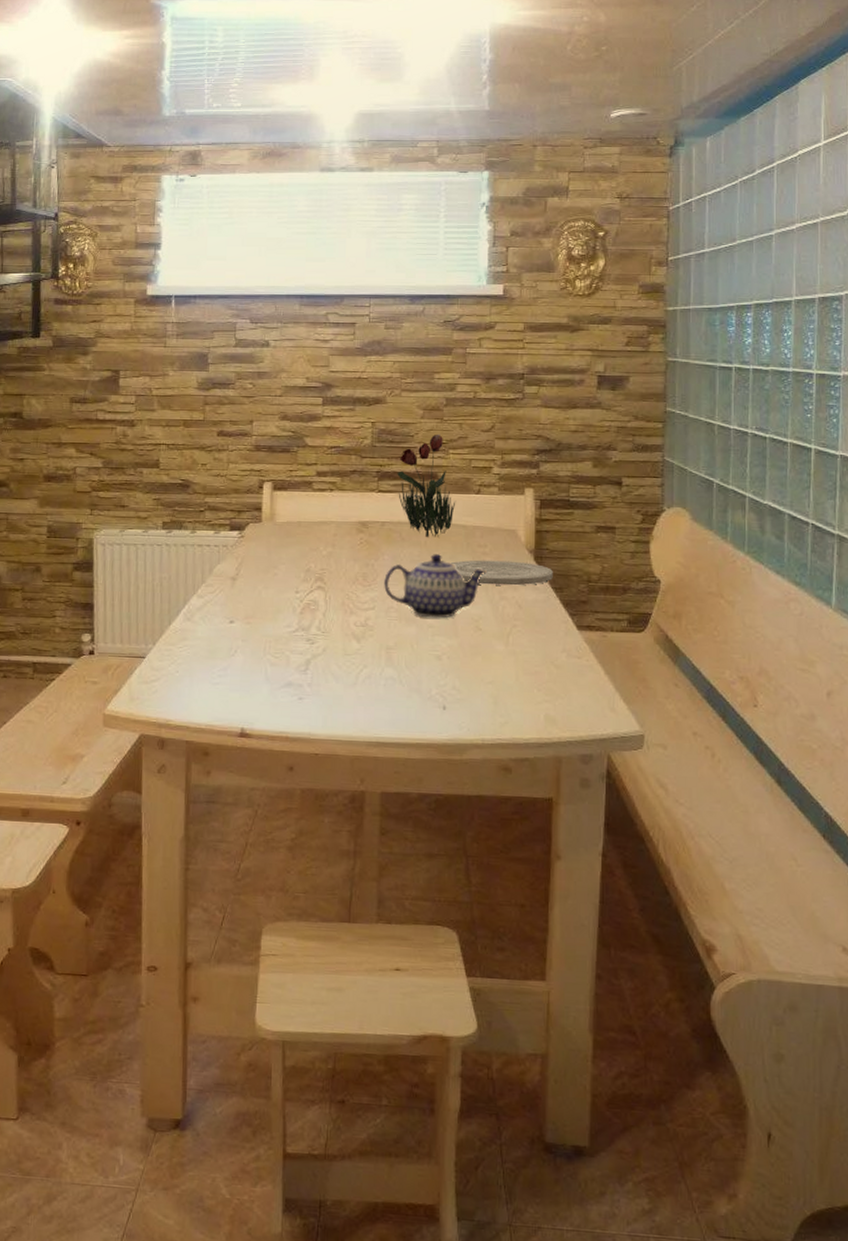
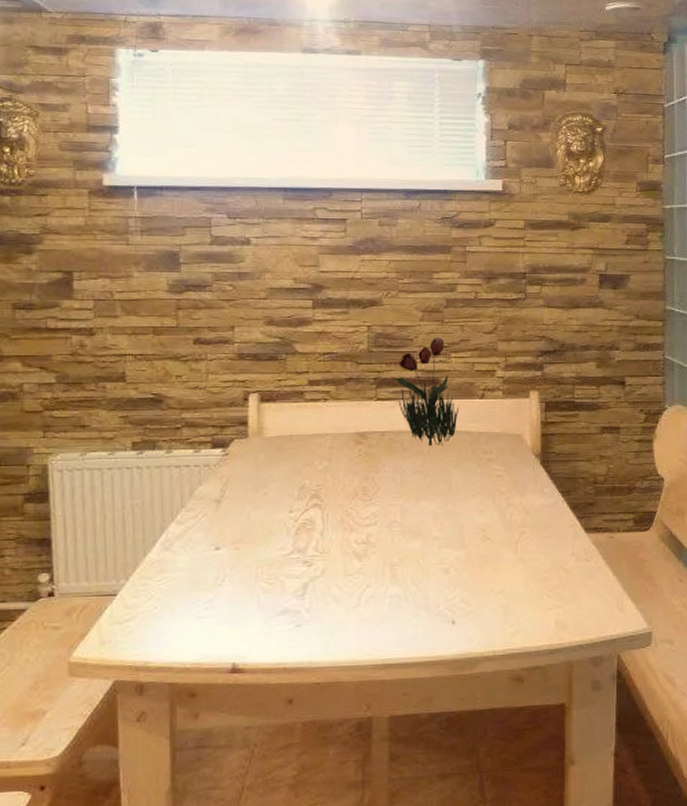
teapot: present [384,553,488,618] -> none [386,462,494,530]
plate: present [450,559,553,586] -> none [455,466,560,492]

